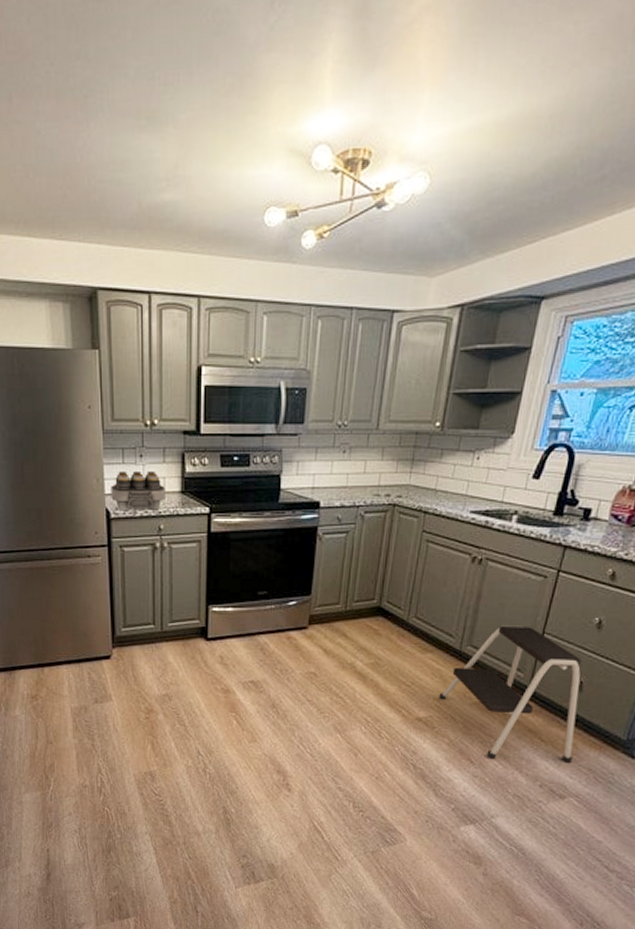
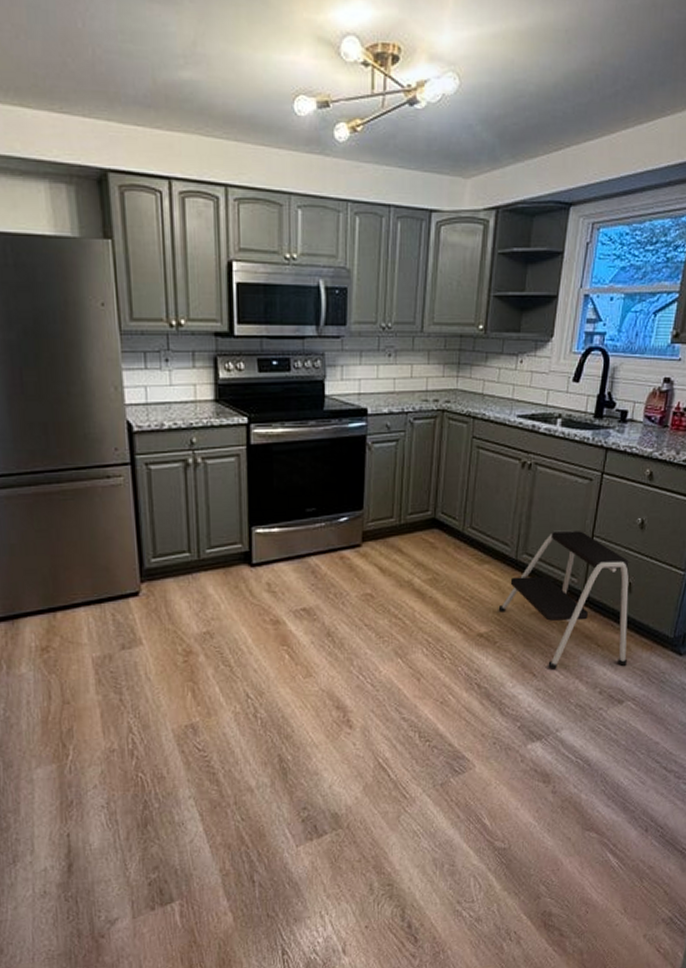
spice rack: present [111,472,166,511] -> none [132,378,197,424]

